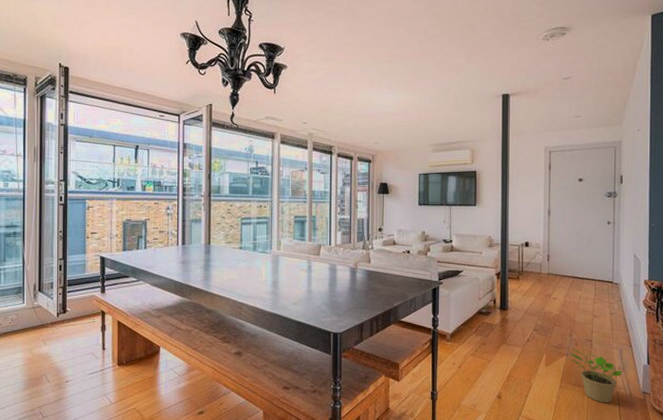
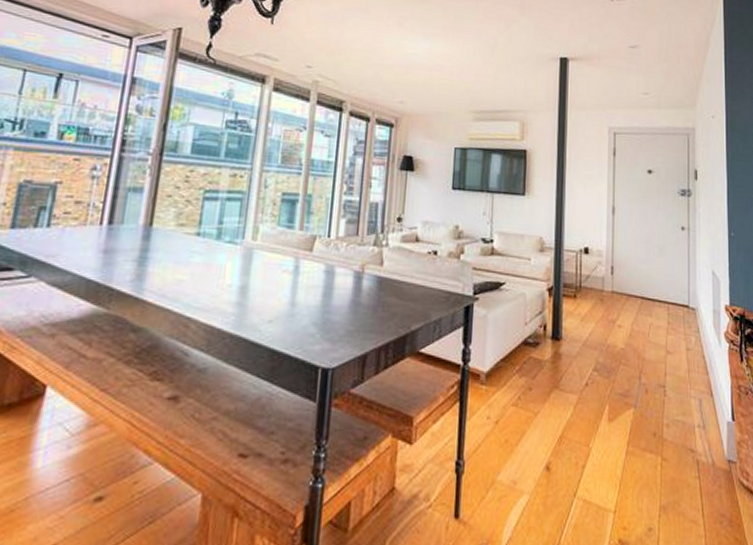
potted plant: present [569,349,622,403] -> none [638,398,703,477]

